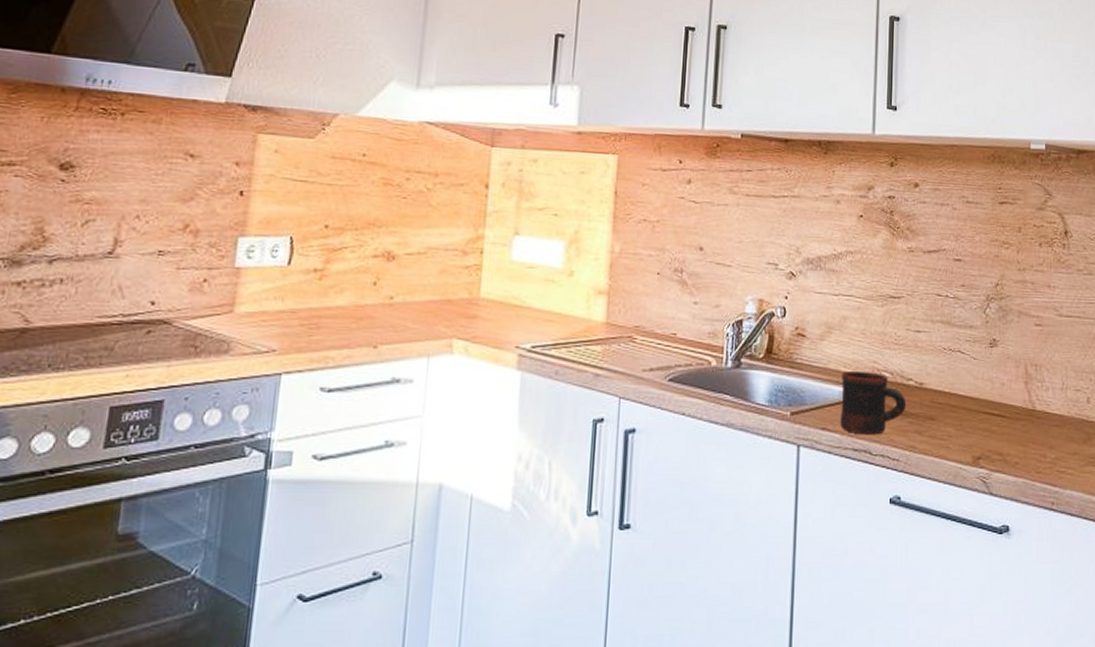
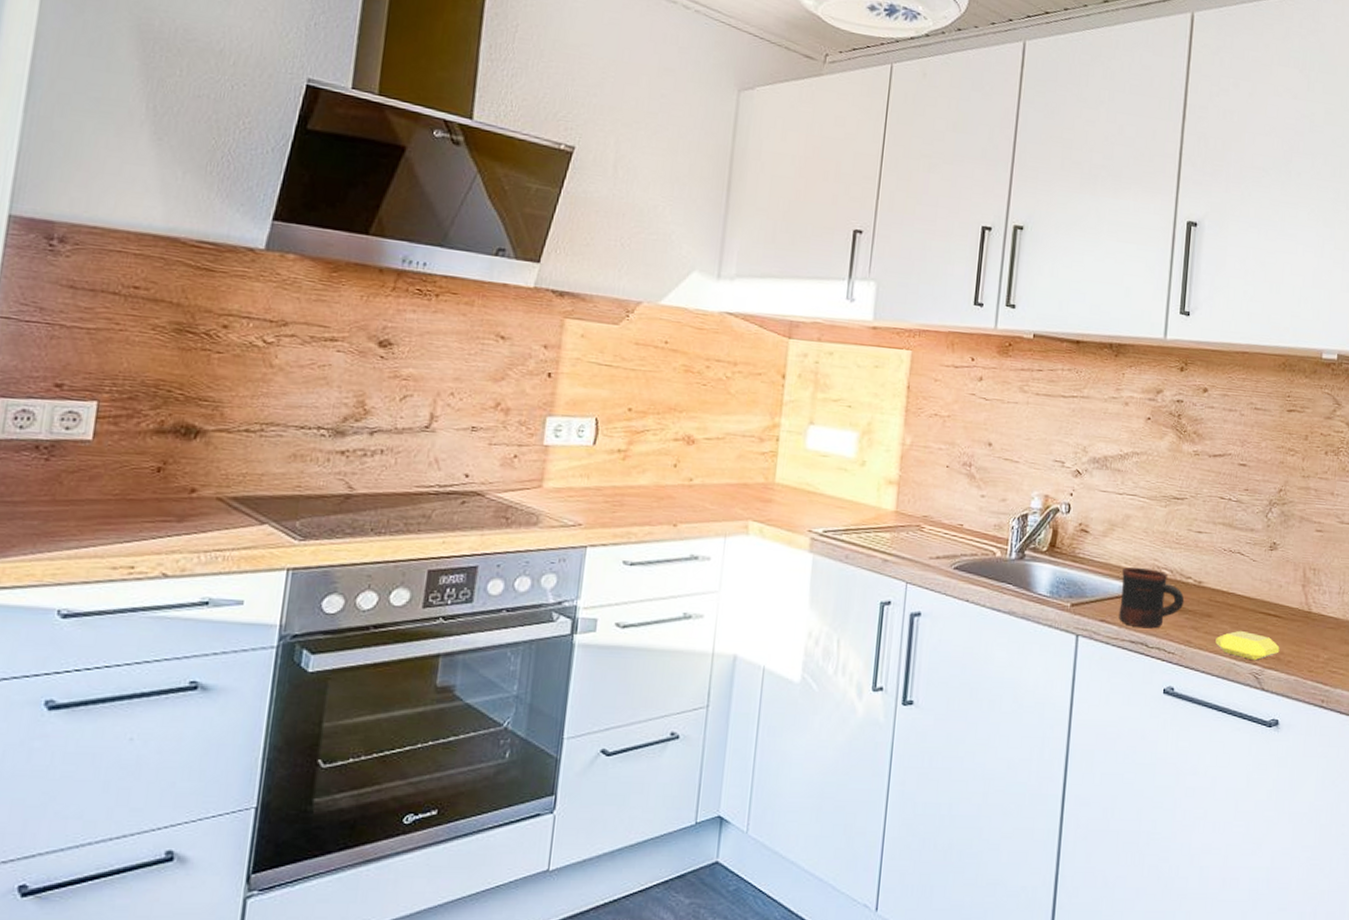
soap bar: none [940,432,1006,464] -> present [1215,630,1280,661]

